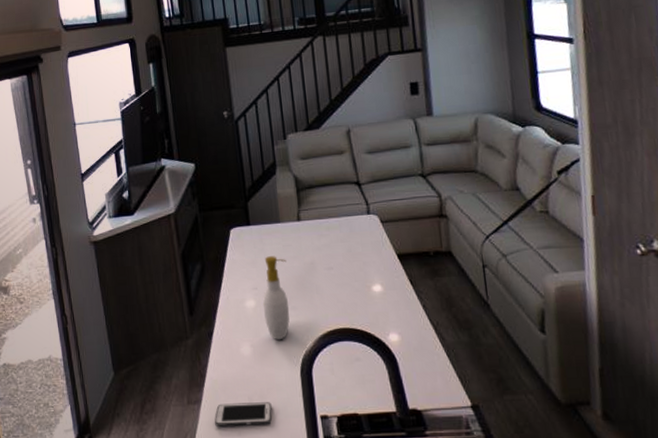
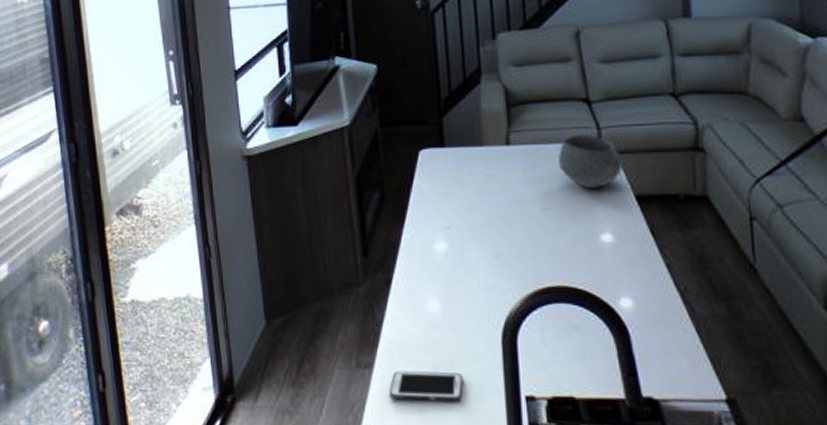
soap bottle: present [262,256,290,341] -> none [456,188,491,296]
bowl: none [338,208,387,252] -> present [558,133,623,189]

